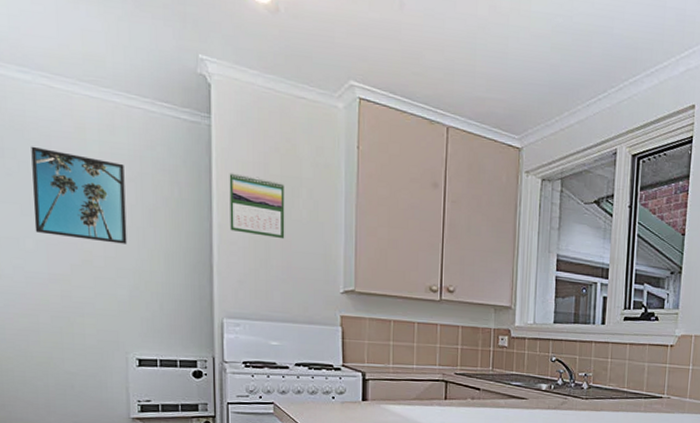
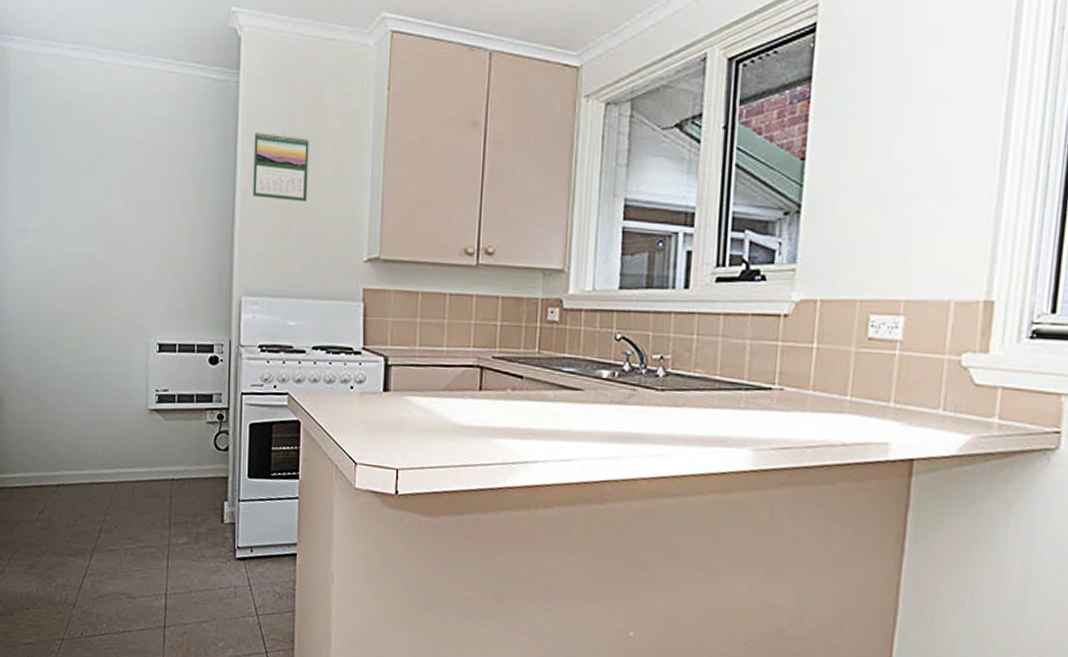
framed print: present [31,146,127,244] -> none [76,123,156,219]

